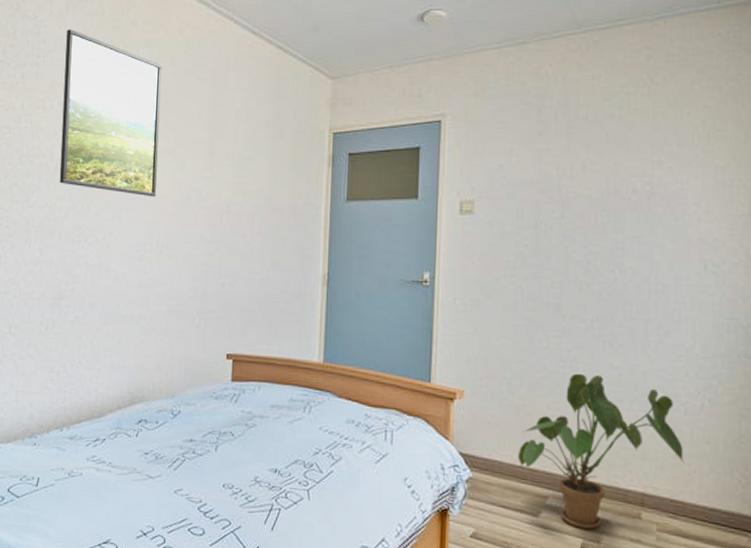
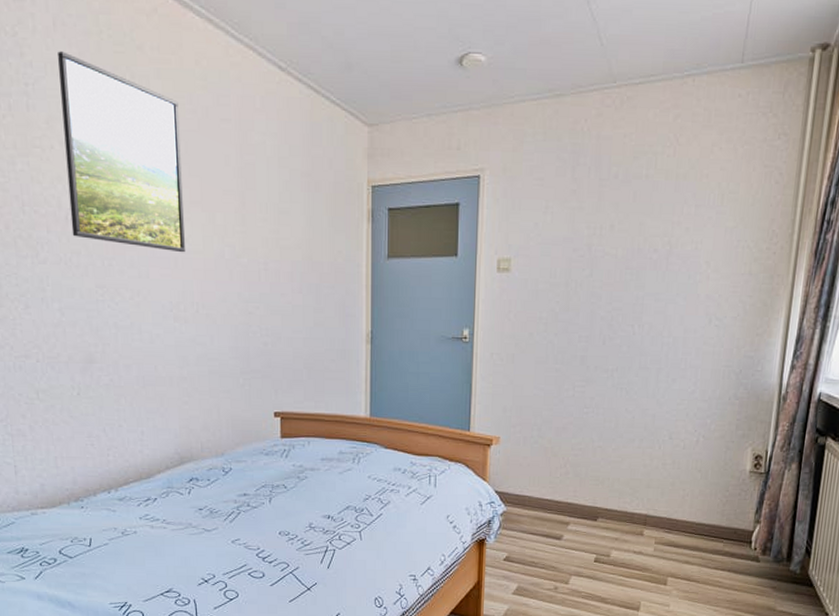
house plant: present [517,373,685,529] -> none [545,418,681,546]

